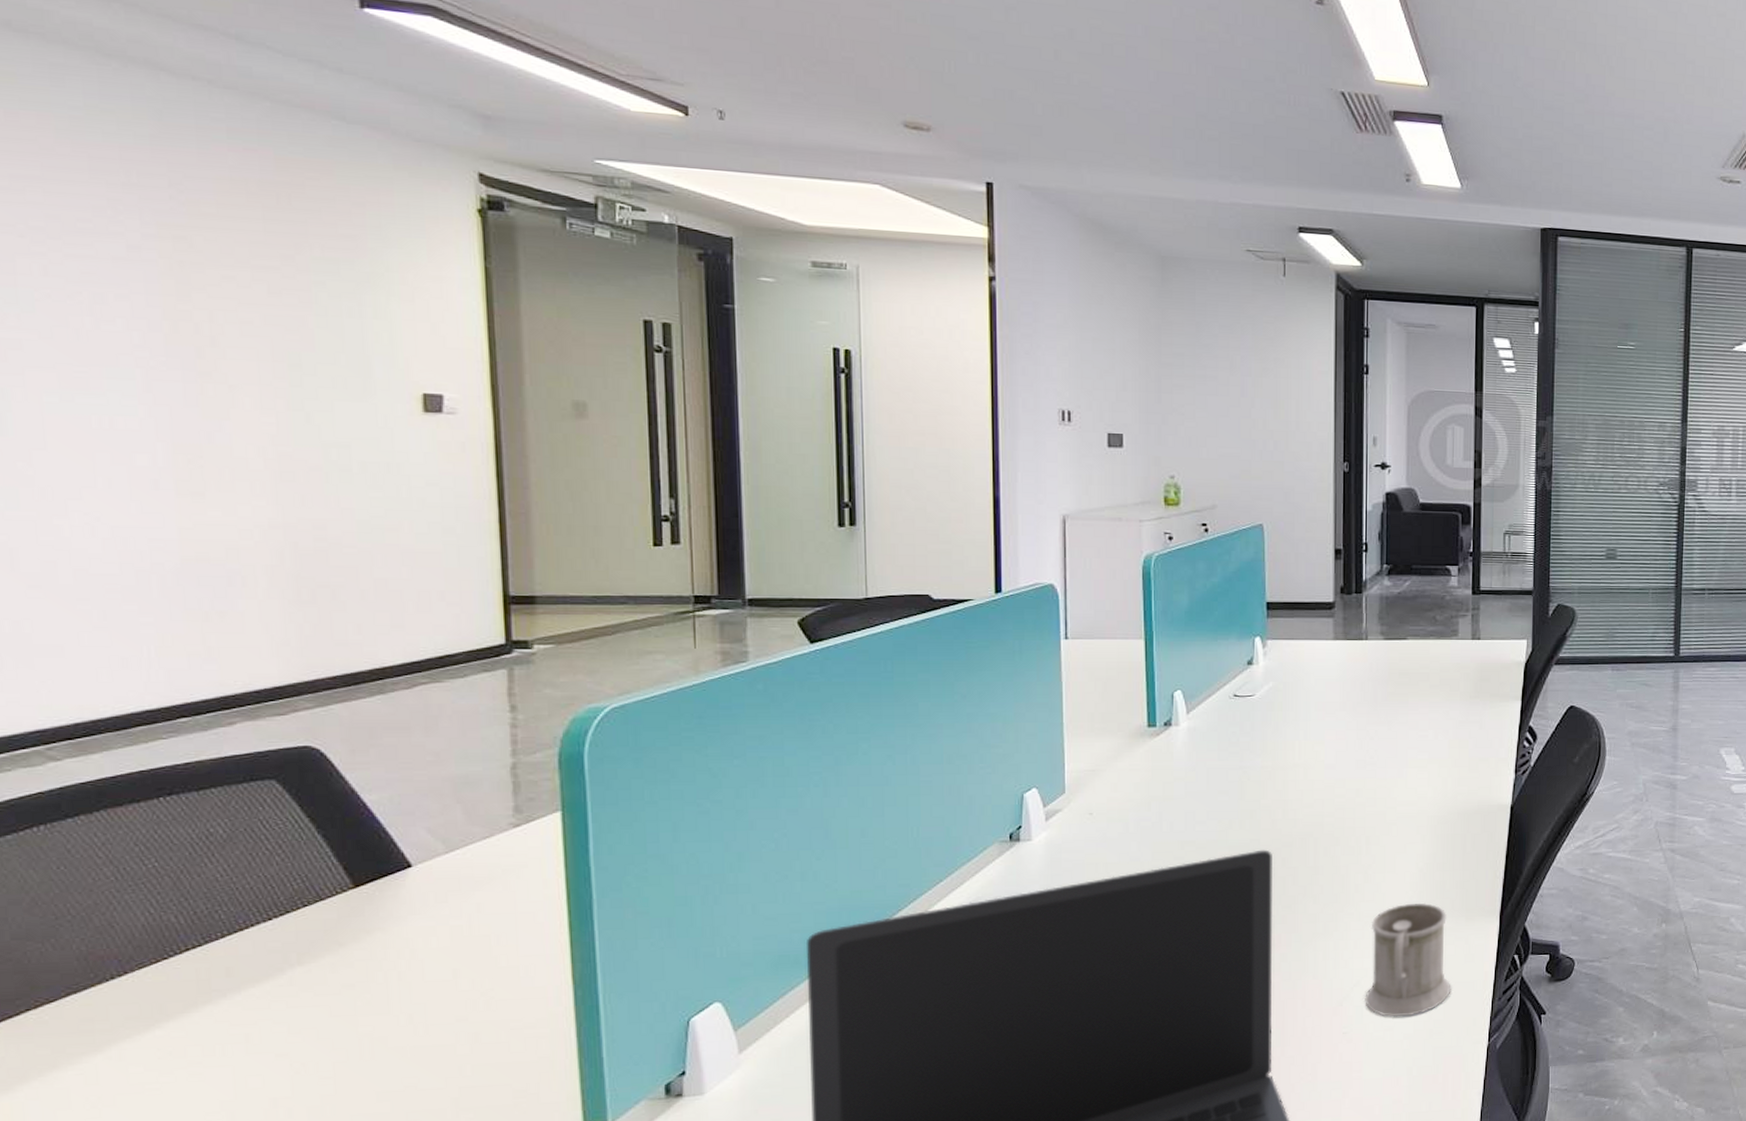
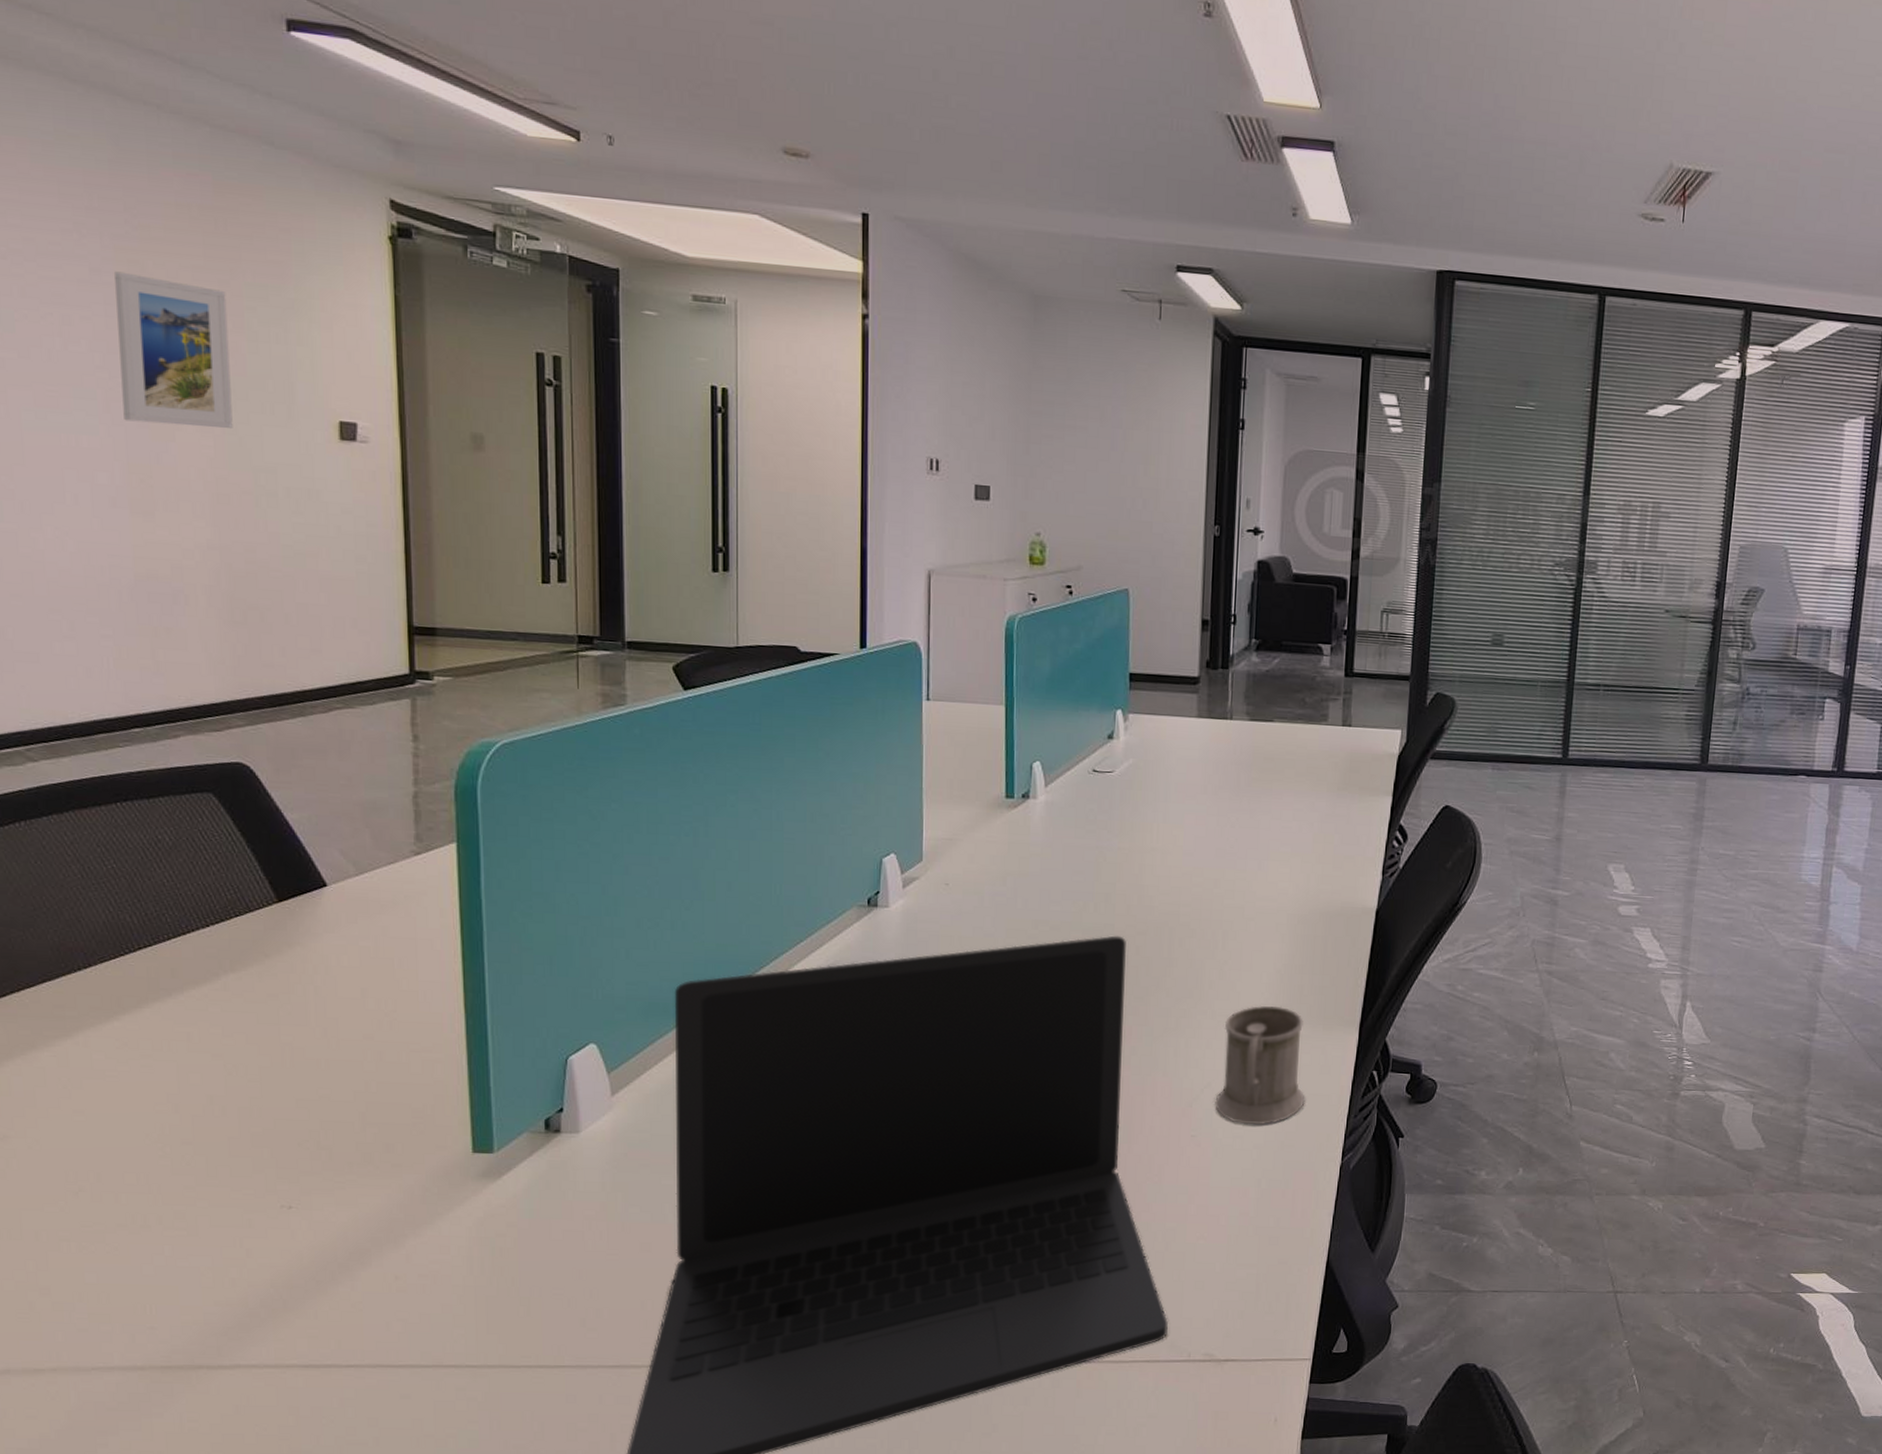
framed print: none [157,248,299,405] -> present [115,271,233,429]

